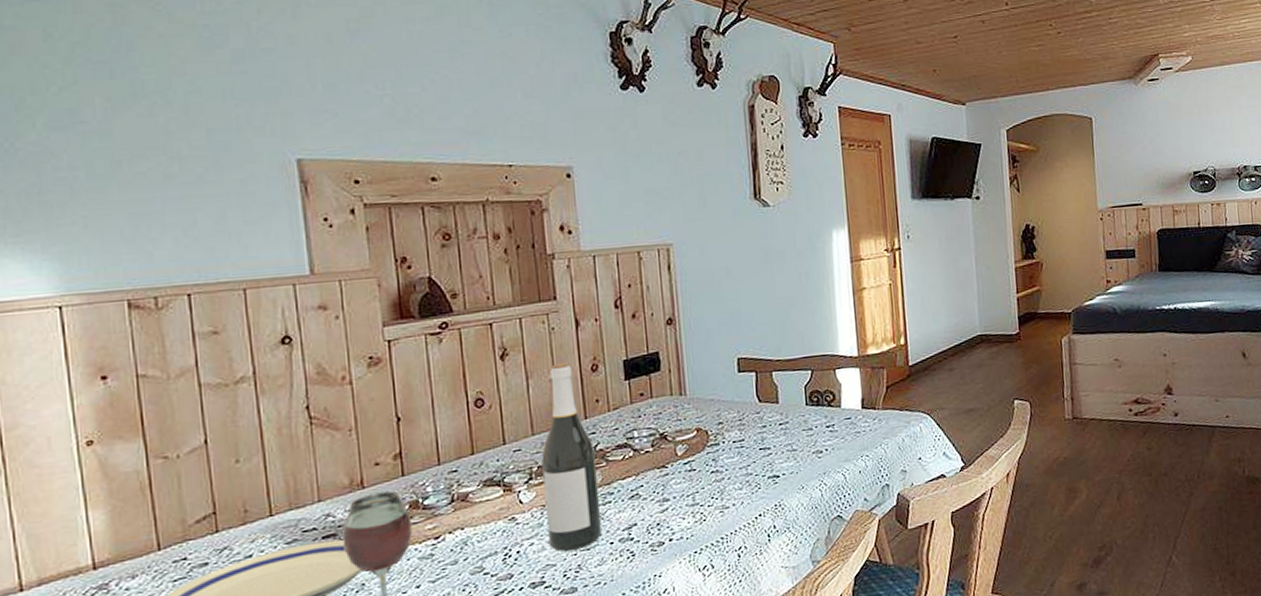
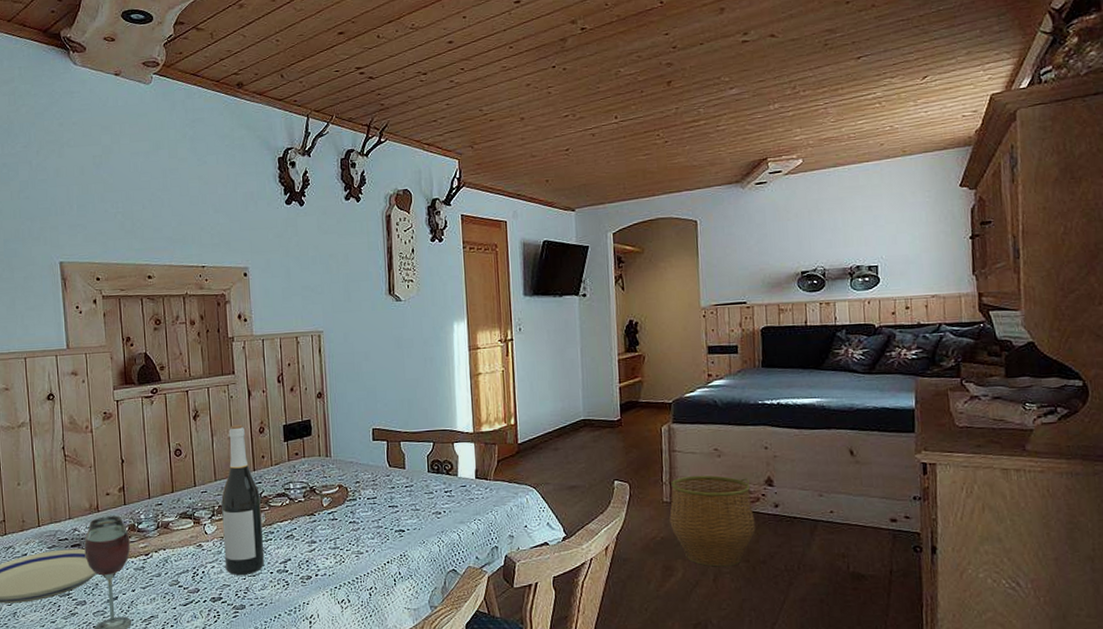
basket: none [1072,387,1157,484] -> present [669,475,756,567]

